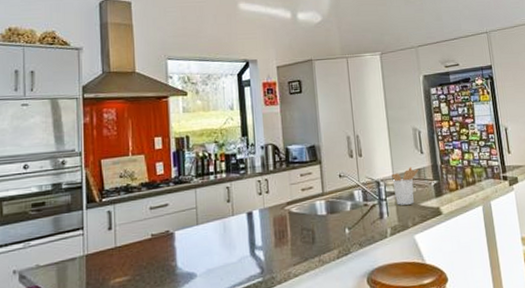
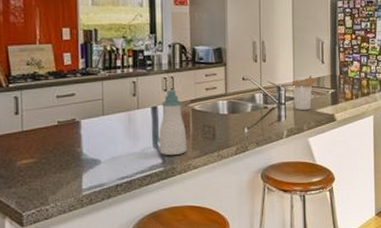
soap bottle: none [255,192,286,264] -> present [159,89,187,156]

